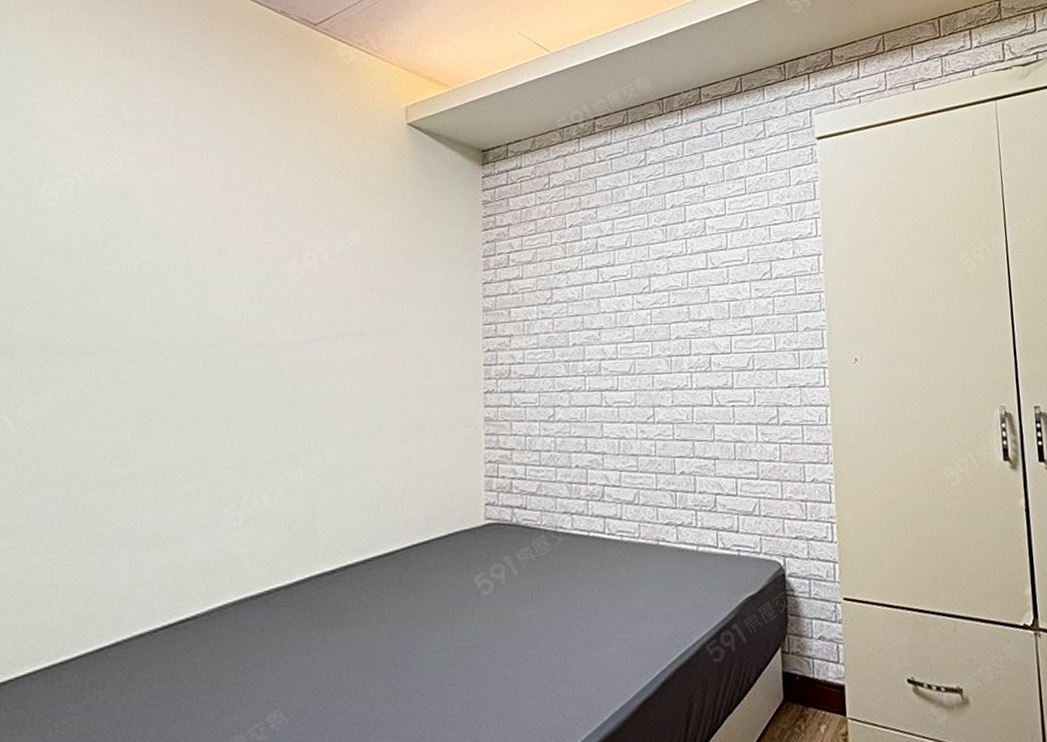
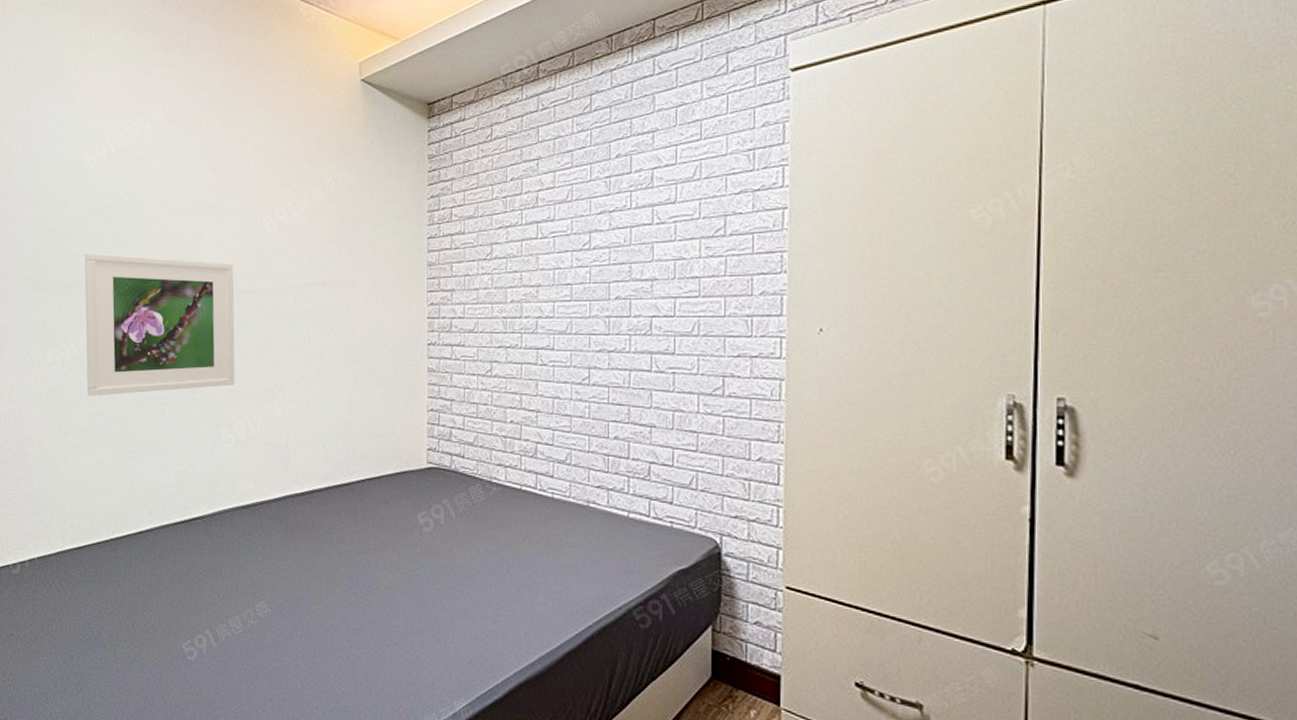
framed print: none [25,304,248,482] -> present [84,252,235,396]

